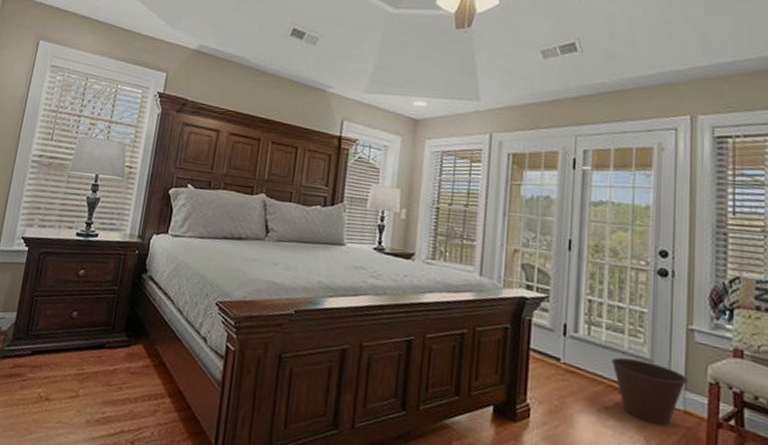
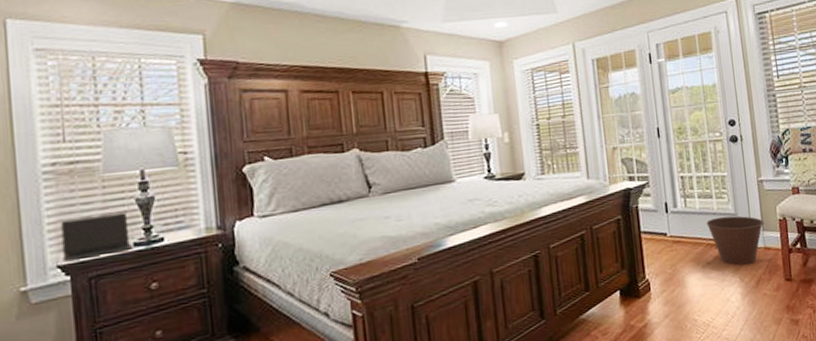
laptop: none [27,202,78,238] -> present [60,212,134,262]

